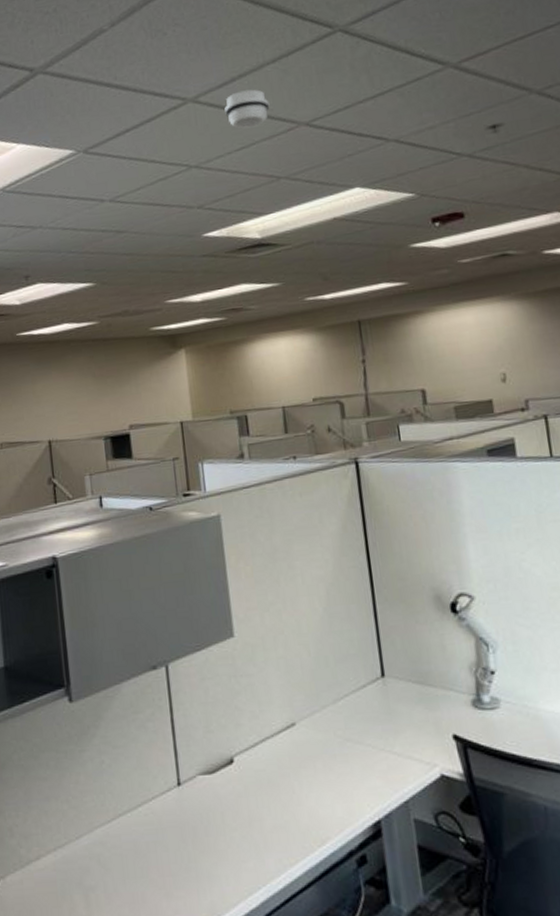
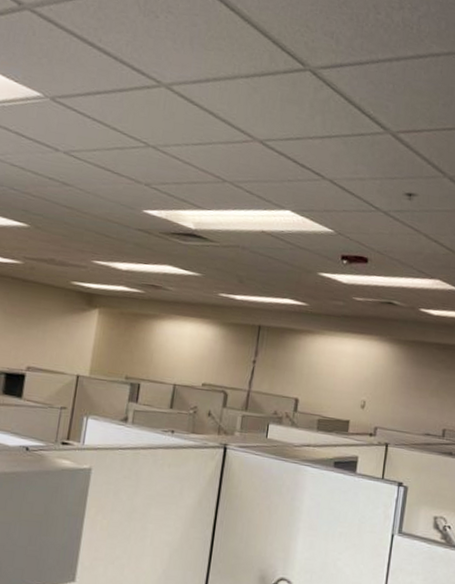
smoke detector: present [224,89,270,129] -> none [192,92,234,129]

